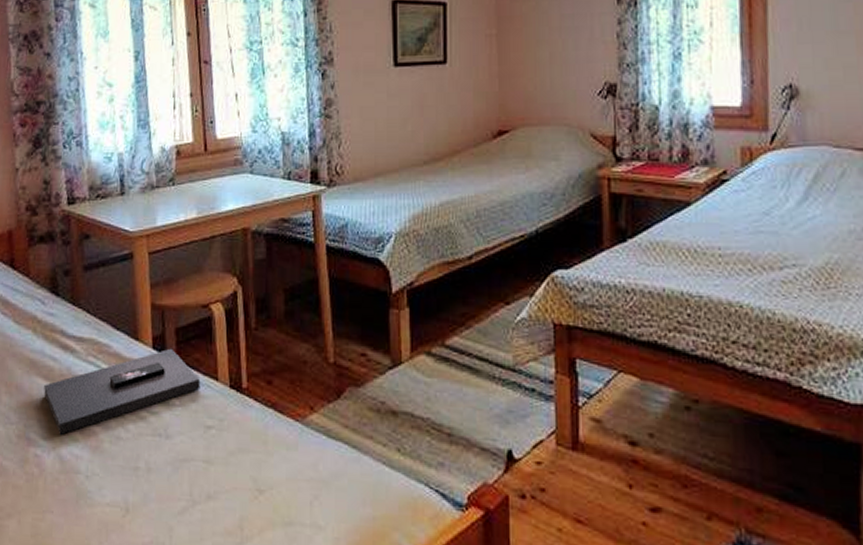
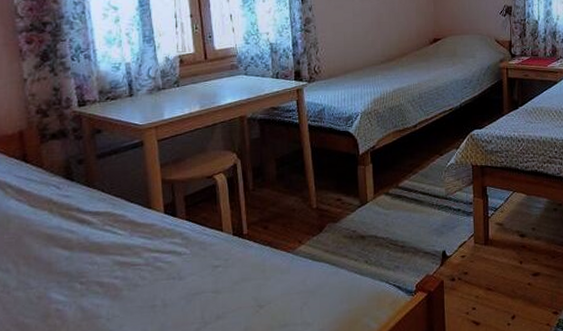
book: present [44,348,201,435] -> none [63,211,208,291]

